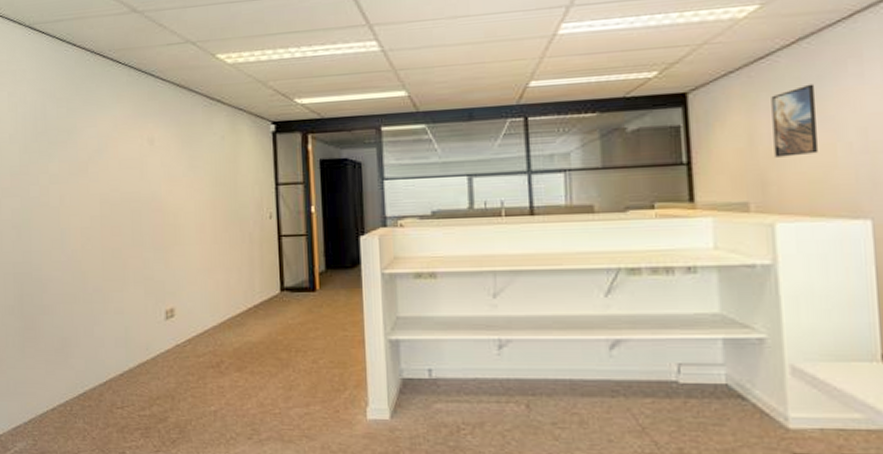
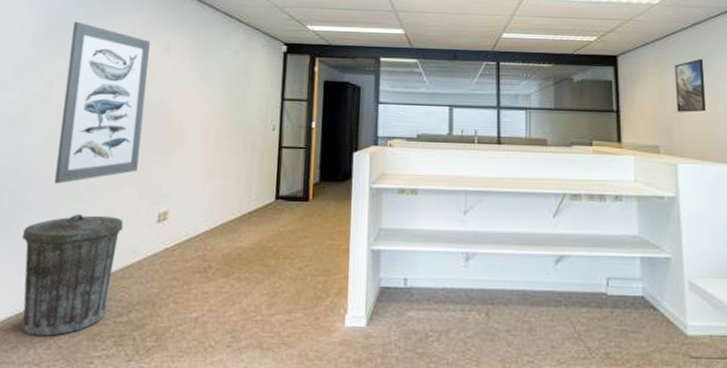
trash can: none [44,315,134,429] -> present [21,214,124,336]
wall art: none [58,122,139,286] -> present [54,21,150,184]

